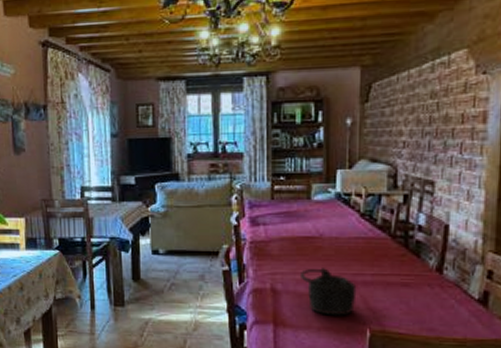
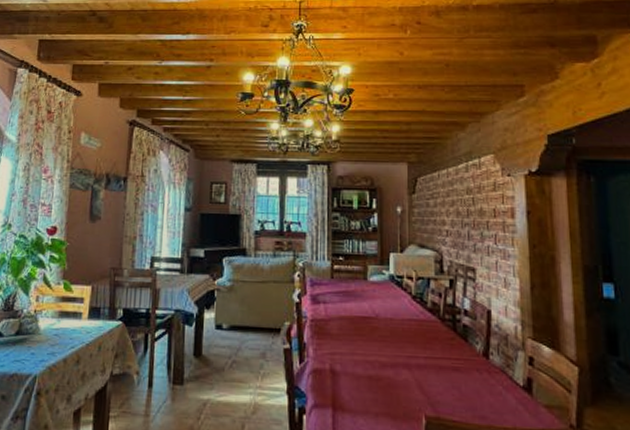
teapot: present [301,268,357,316] -> none [358,349,412,401]

